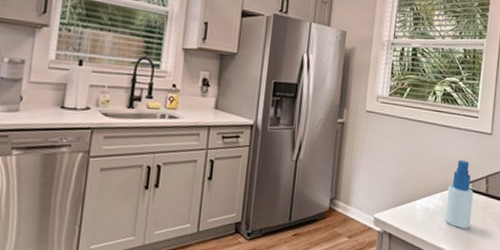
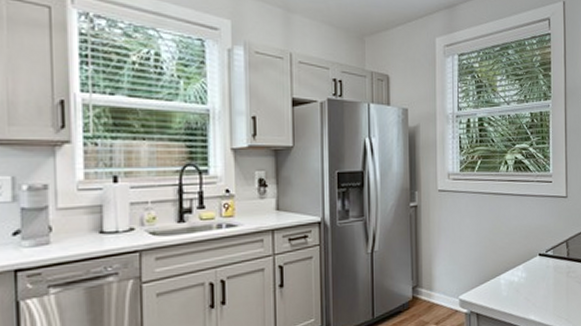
spray bottle: present [444,160,474,228] -> none [530,227,556,297]

